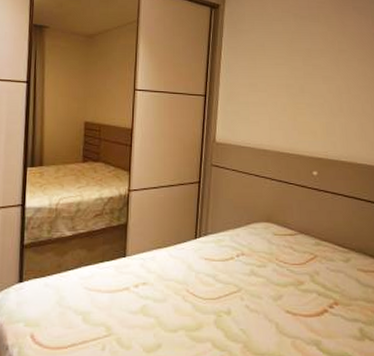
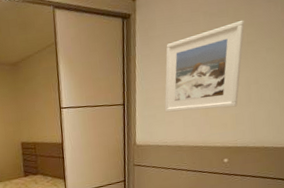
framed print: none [249,28,336,115] -> present [164,21,245,113]

